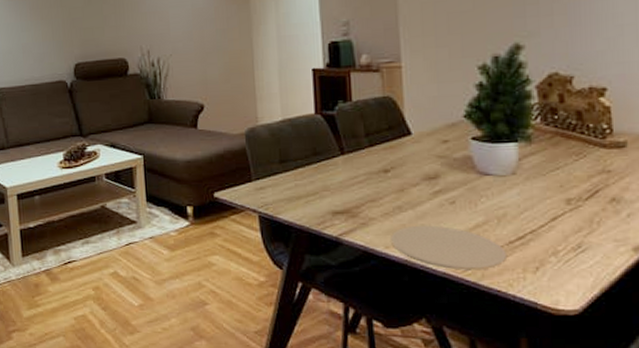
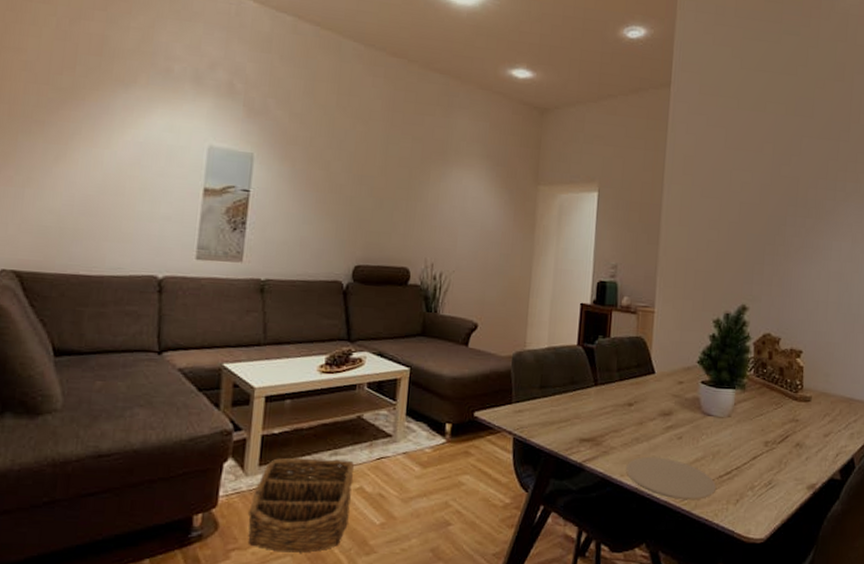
basket: none [20,247,109,333] -> present [247,457,355,553]

